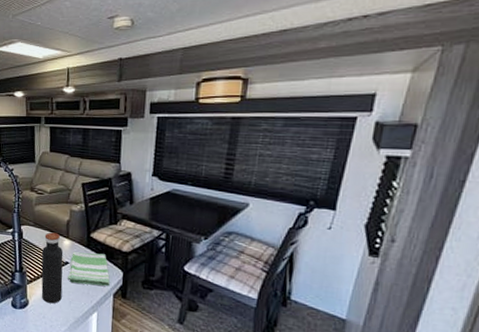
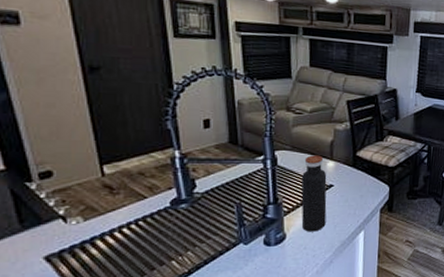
dish towel: present [68,251,111,287] -> none [332,172,377,206]

